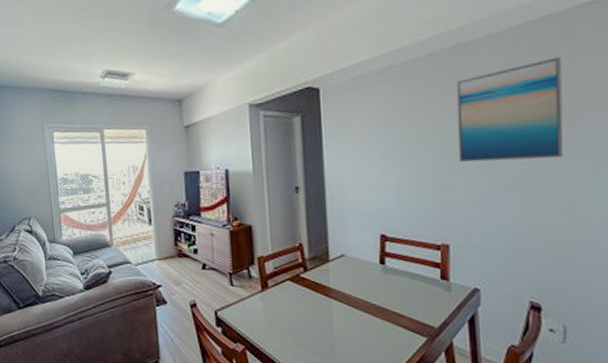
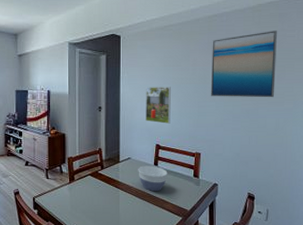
bowl: none [356,264,401,301] -> present [138,165,168,192]
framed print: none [360,153,400,205] -> present [146,87,171,124]

